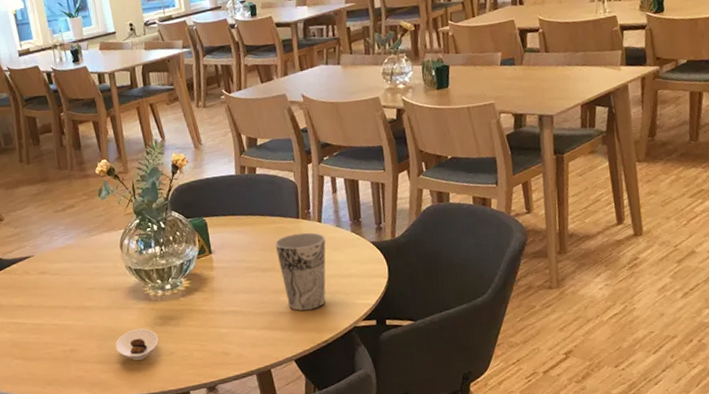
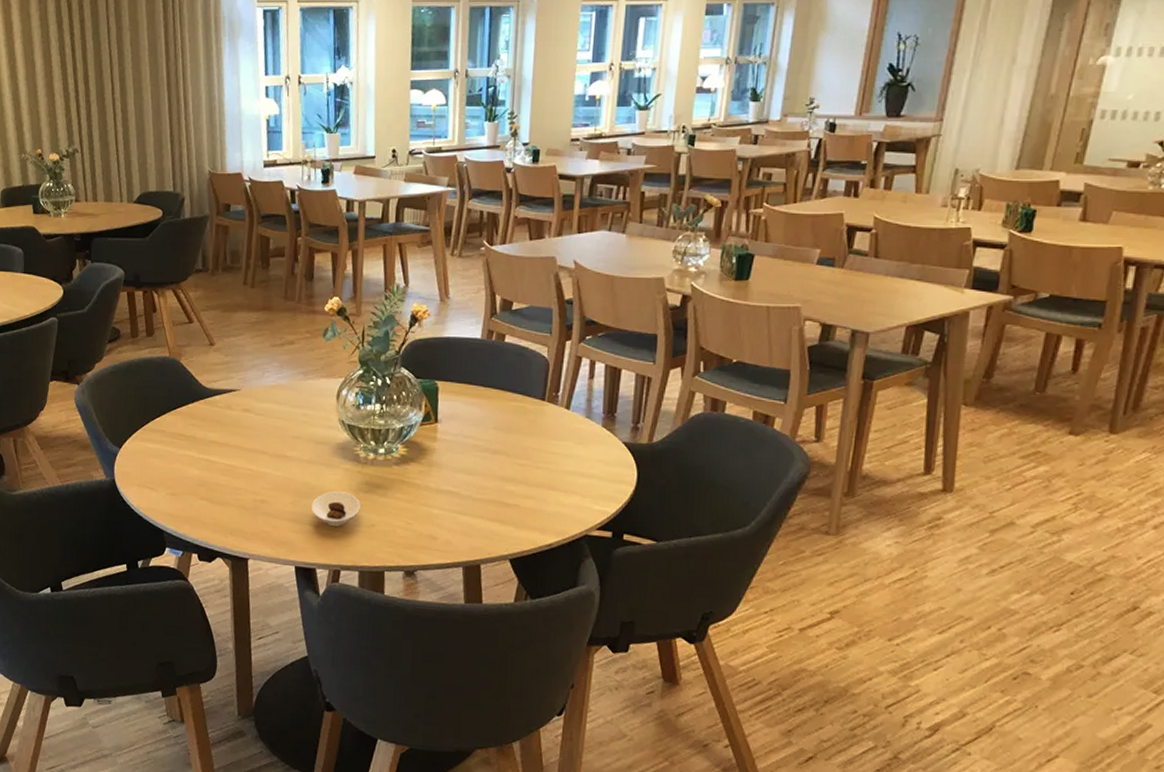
cup: present [274,232,326,311] -> none [511,417,570,507]

